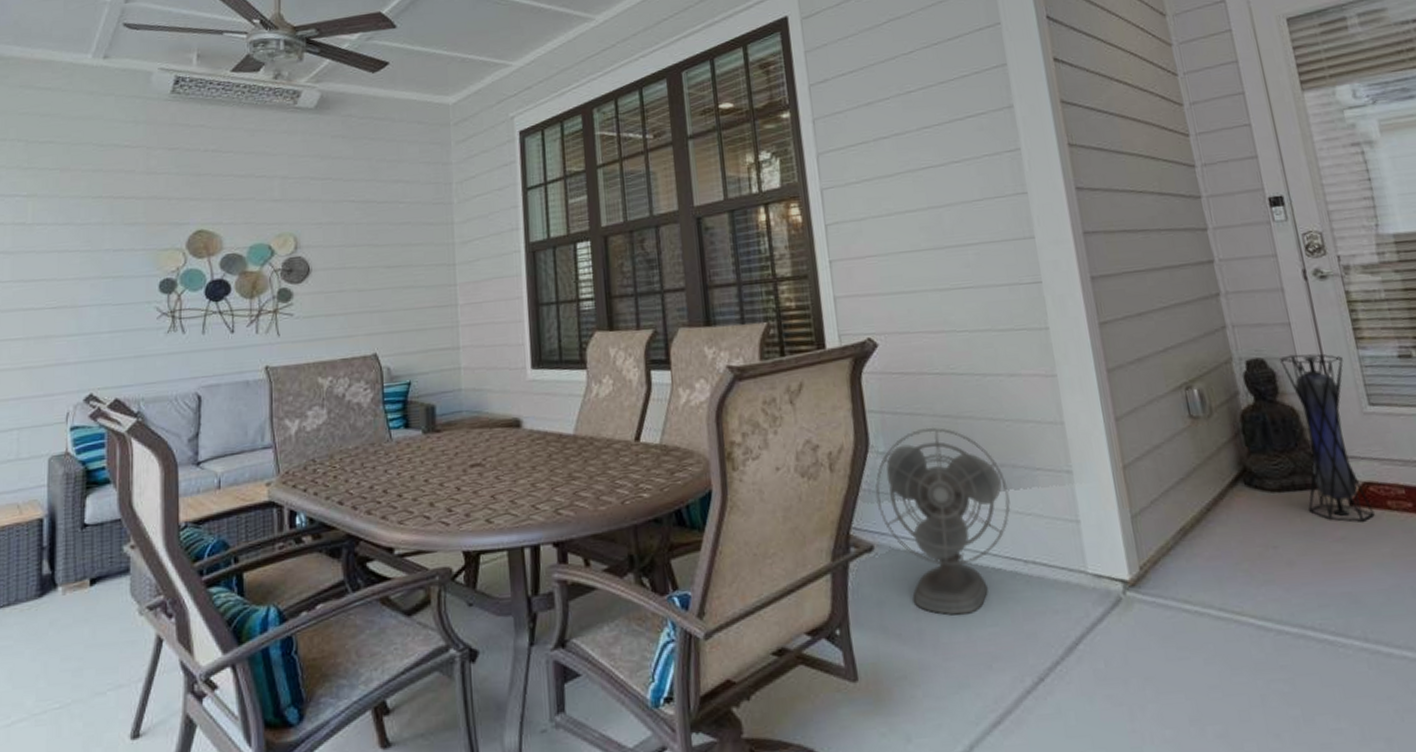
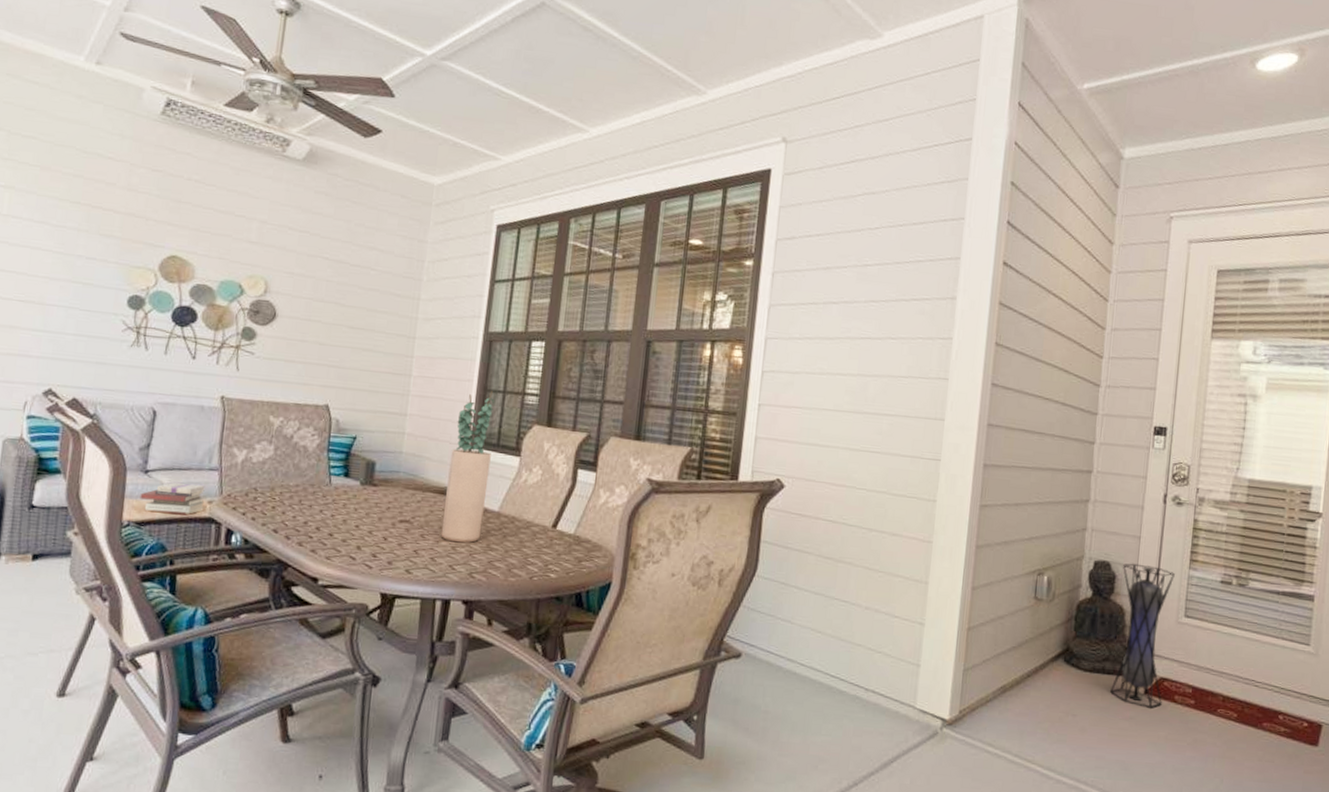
books: none [195,467,263,507] -> present [140,483,205,515]
vase: none [512,304,560,479] -> present [441,391,494,543]
electric fan: present [874,427,1011,615] -> none [752,564,867,723]

